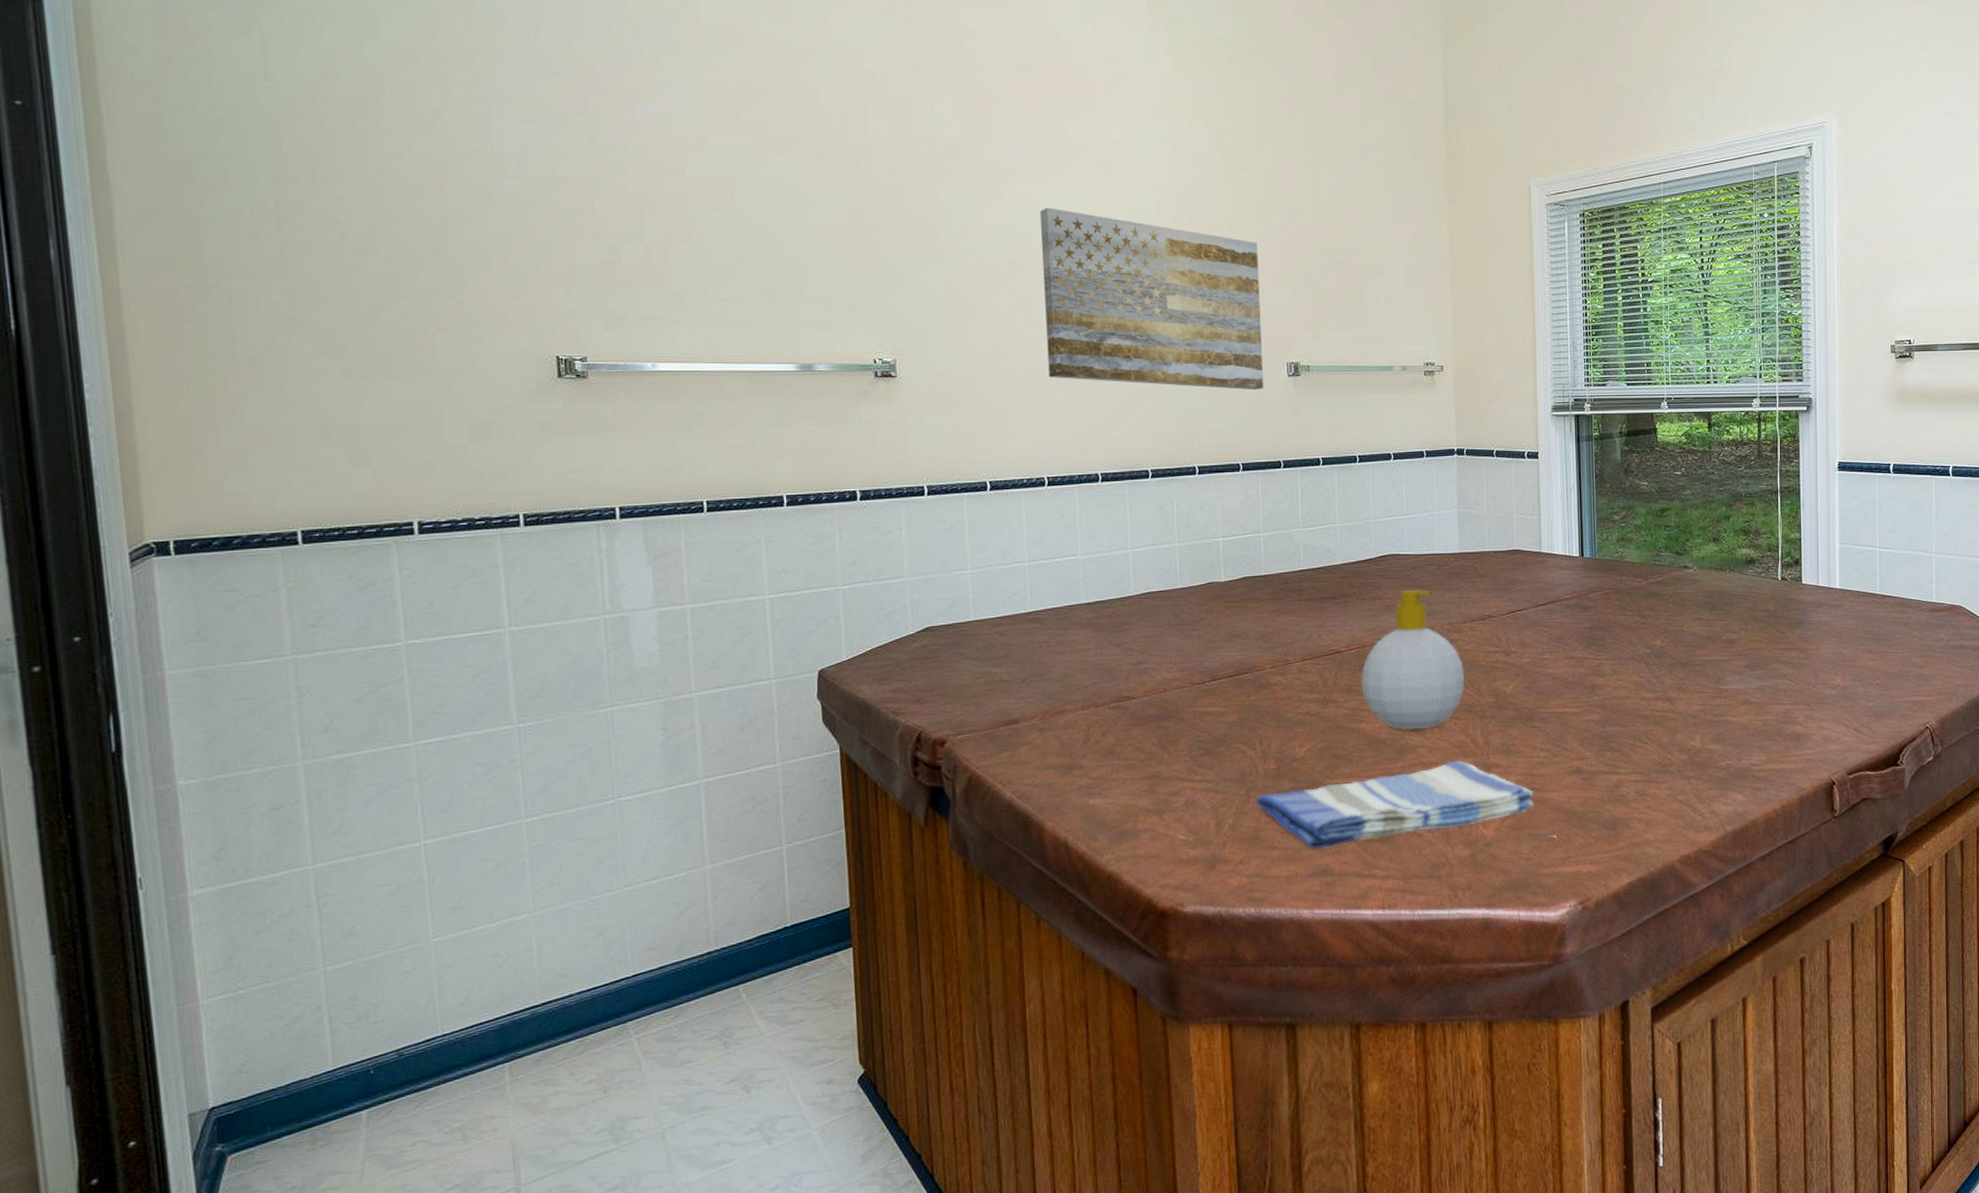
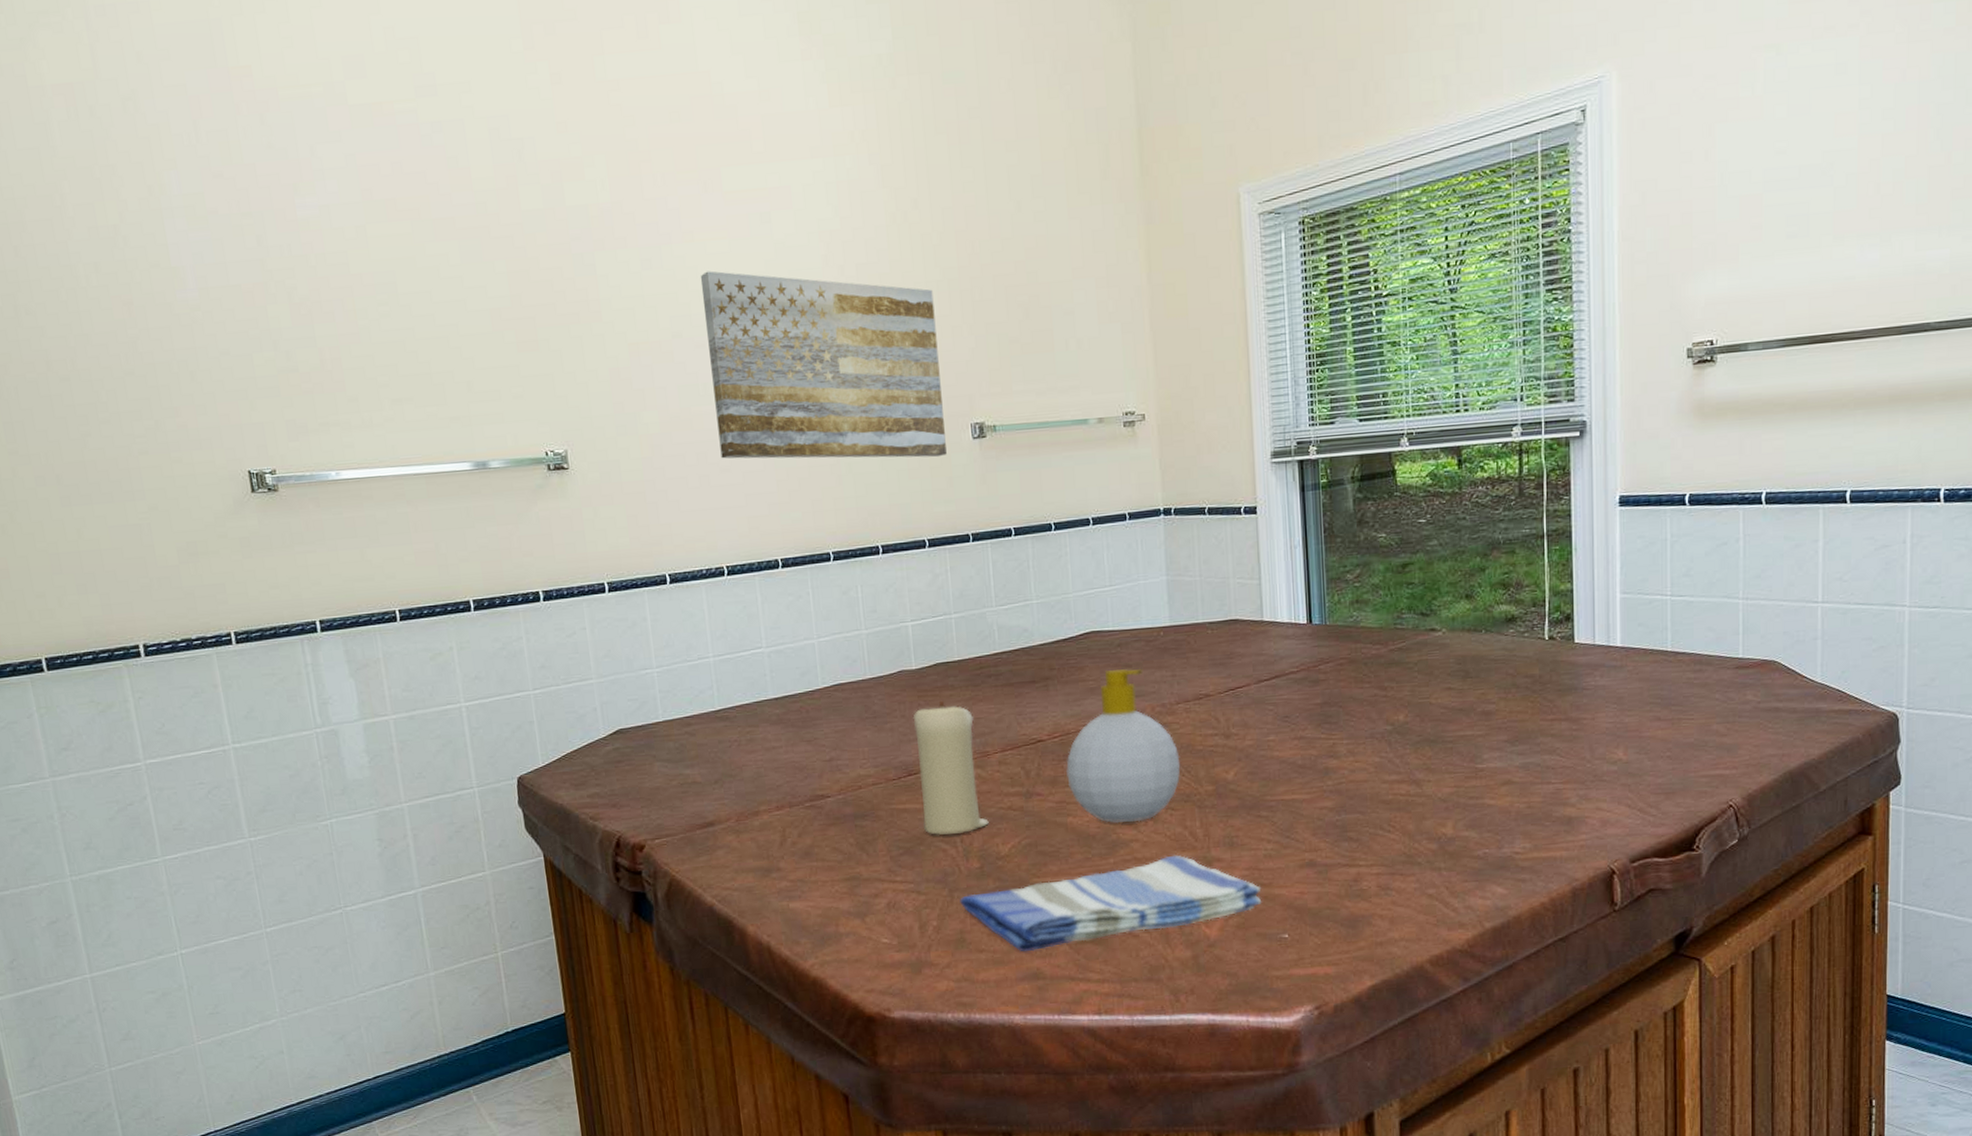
candle: none [1219,611,1287,737] -> present [913,700,989,835]

